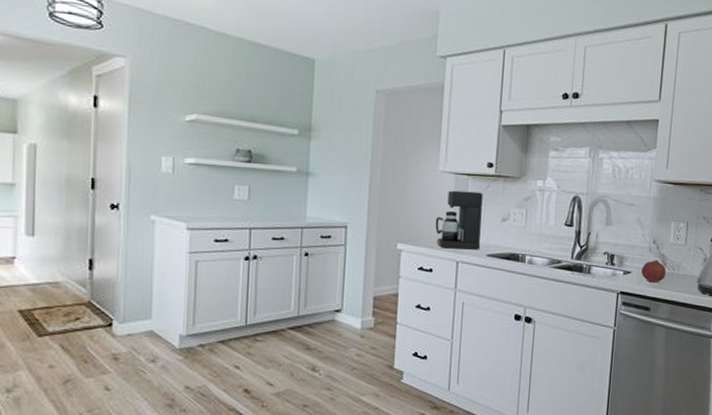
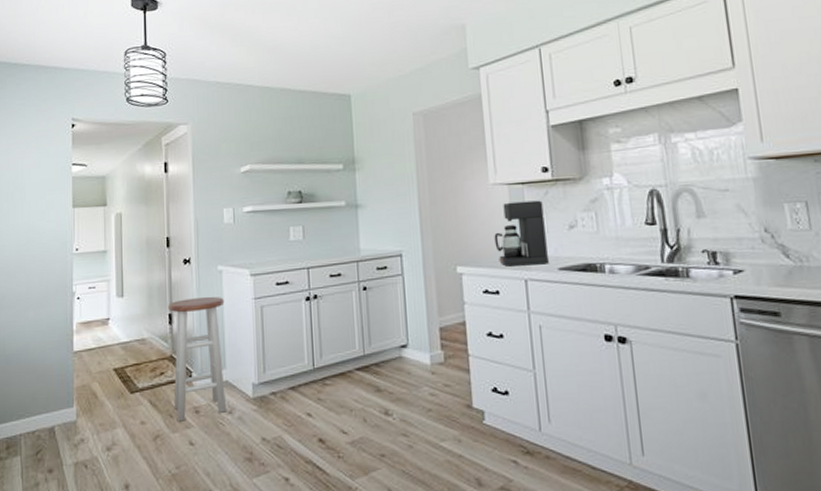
bar stool: none [87,245,155,367] -> present [167,296,226,422]
fruit: present [641,259,666,283] -> none [756,251,792,281]

